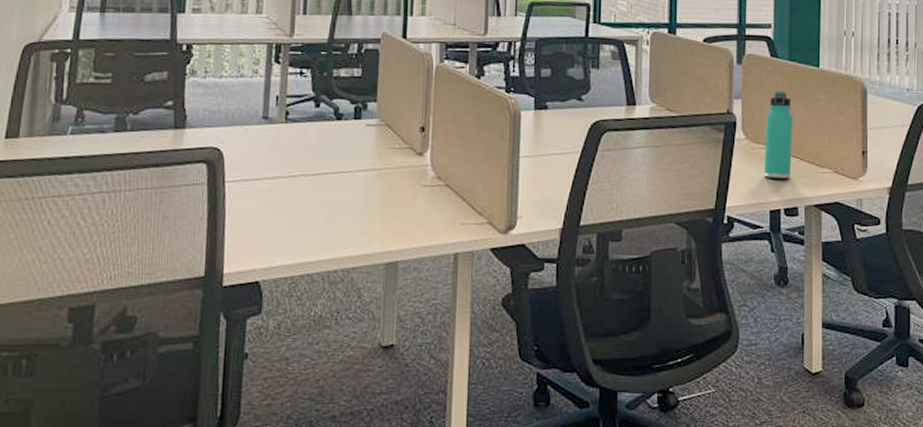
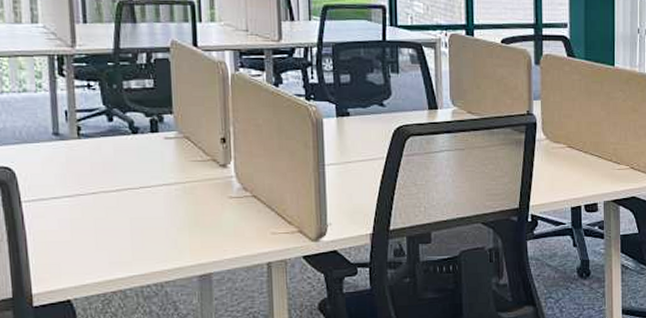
thermos bottle: present [764,90,794,179] -> none [564,90,591,176]

